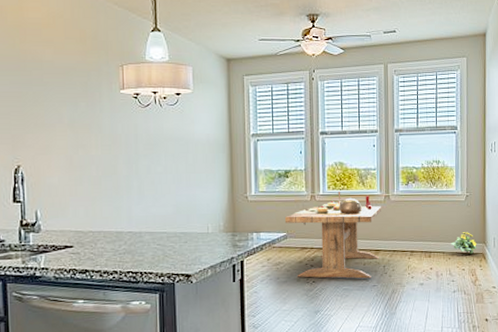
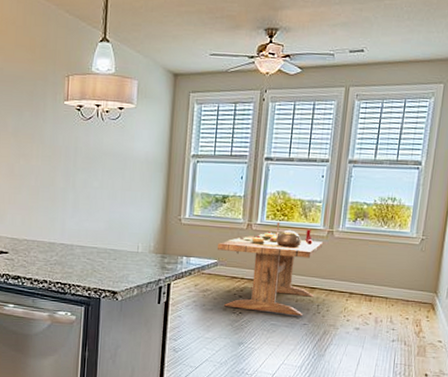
flowering plant: present [451,232,477,255] -> none [396,278,427,304]

